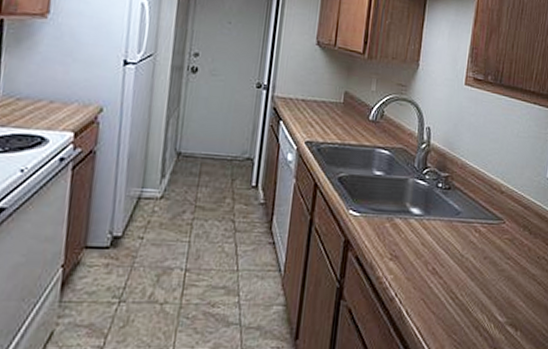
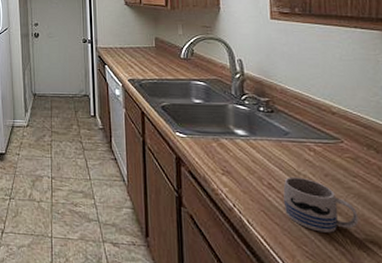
mug: none [443,260,505,319] -> present [283,176,359,233]

